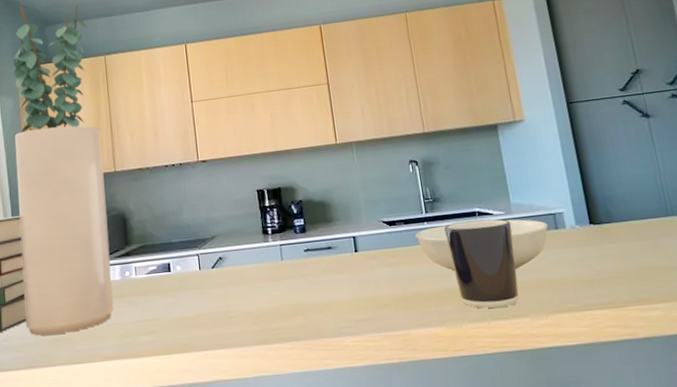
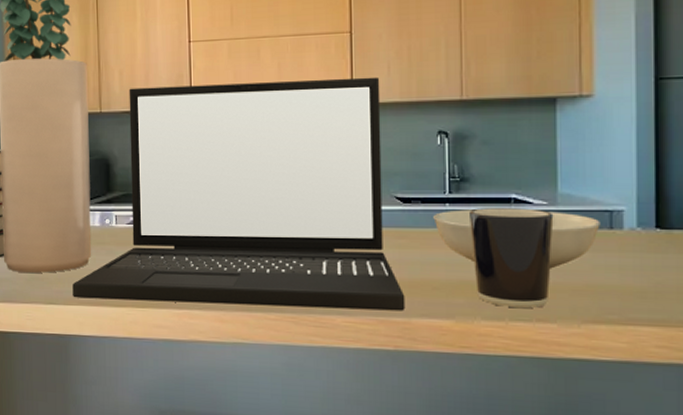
laptop: none [96,119,404,354] -> present [72,77,405,311]

